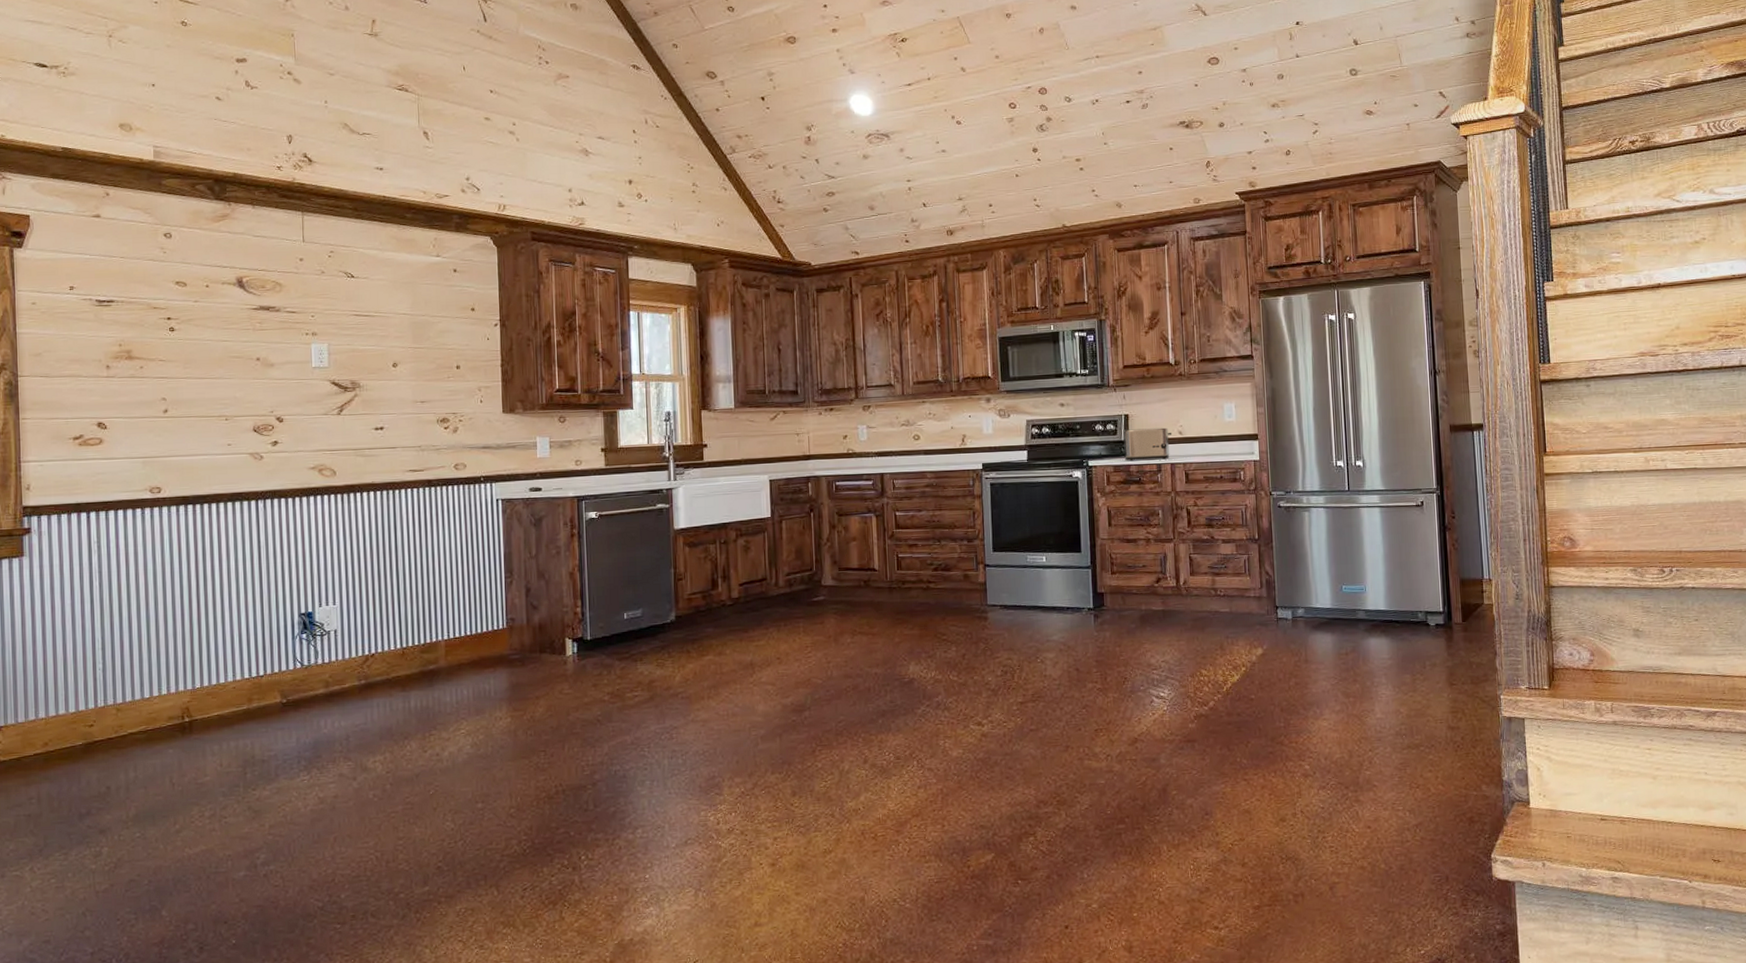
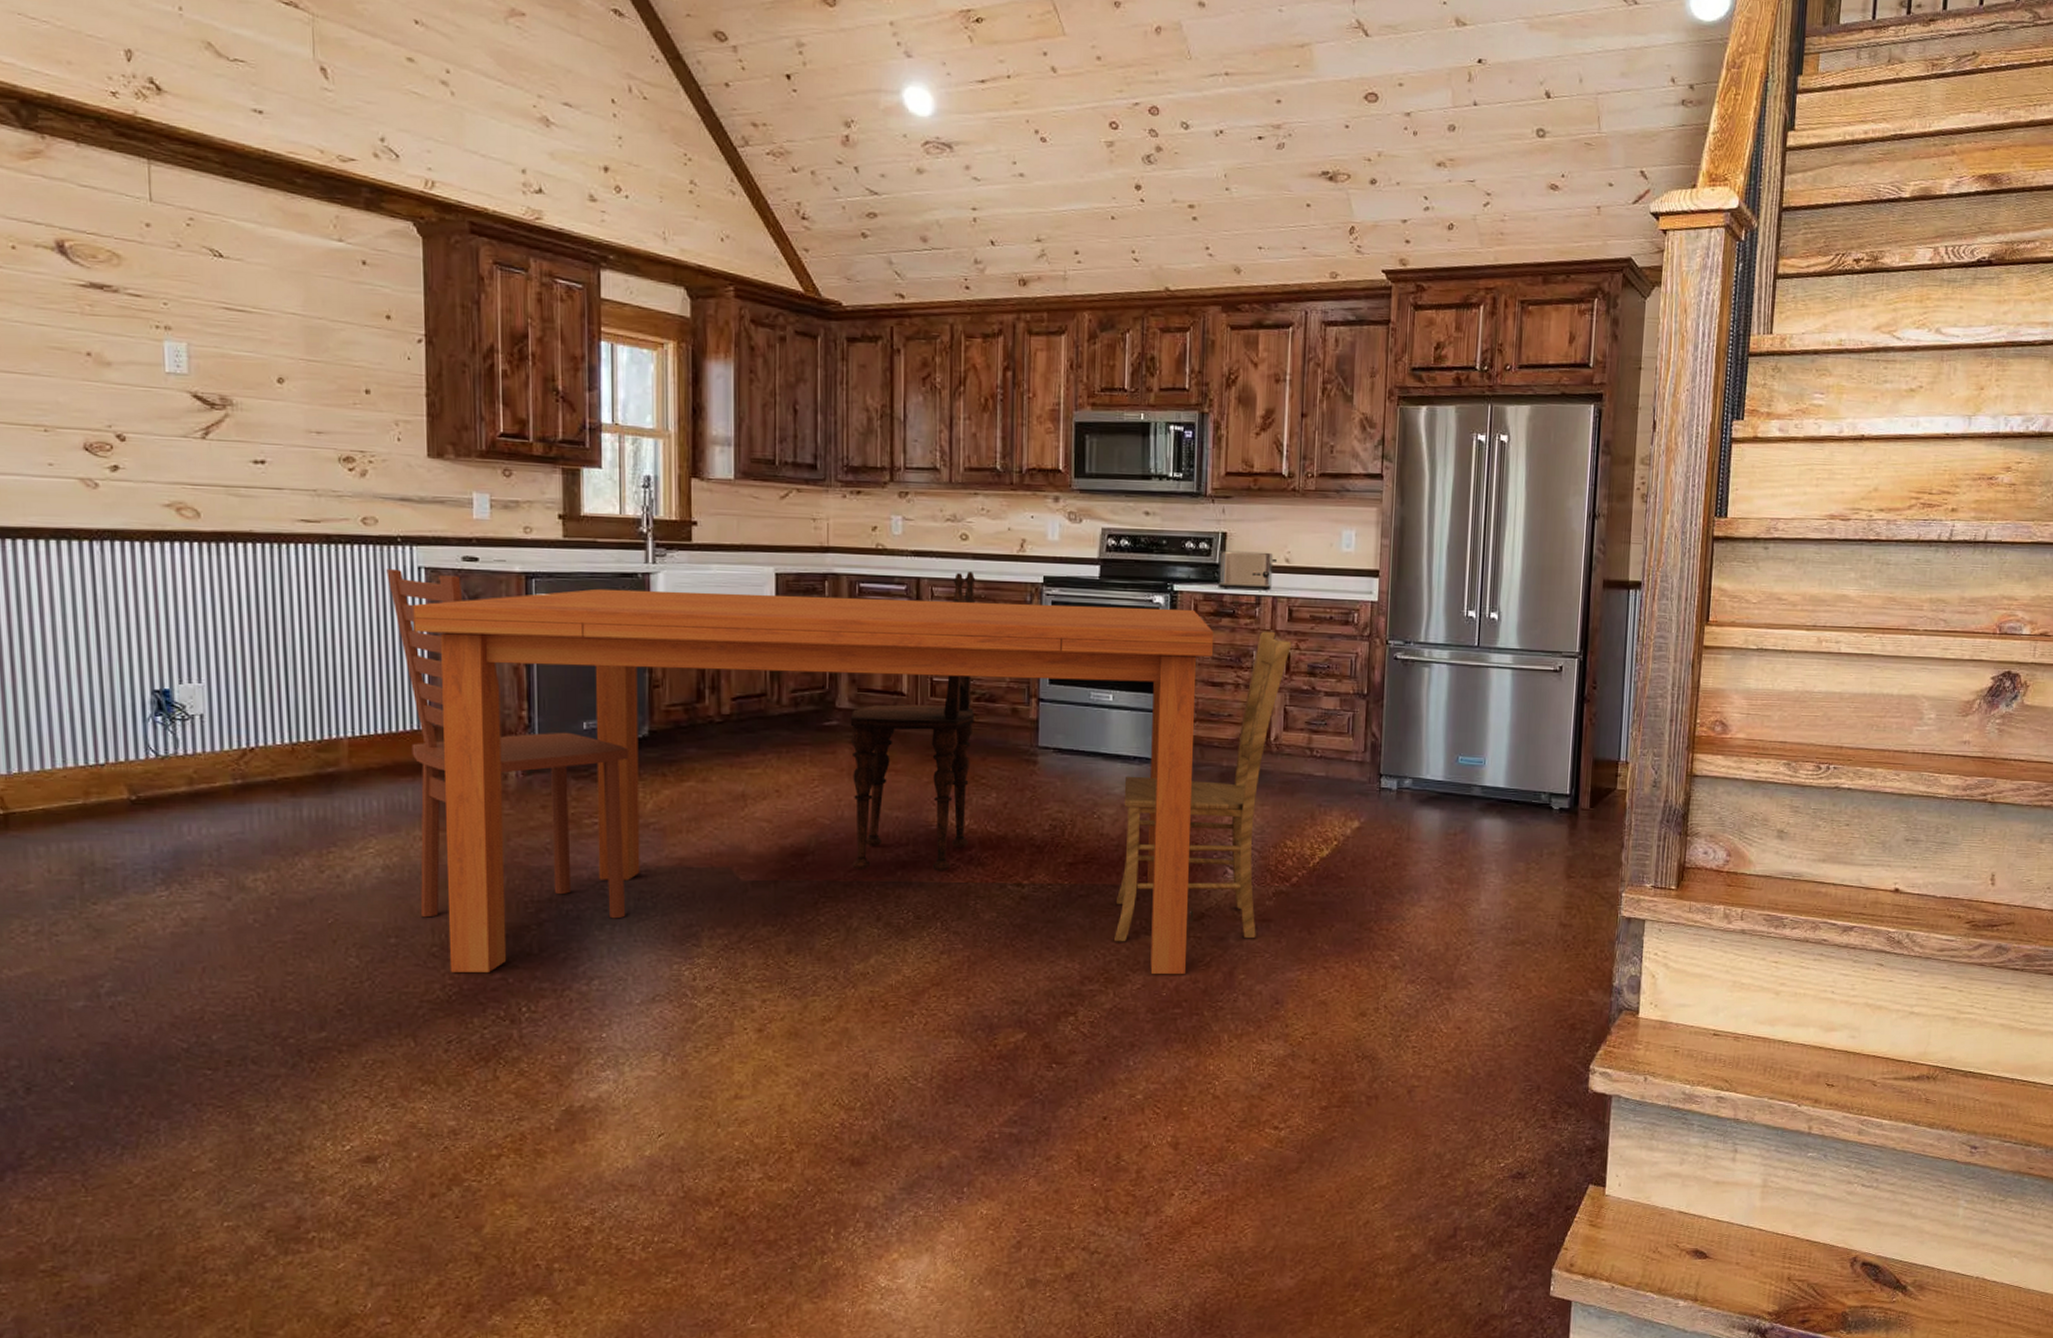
dining chair: none [473,502,662,785] -> present [386,569,630,919]
dining table: none [493,480,1126,830] -> present [413,588,1214,975]
dining chair: none [834,465,935,721] -> present [850,571,976,872]
dining chair: none [1061,492,1191,769] -> present [1114,631,1292,942]

